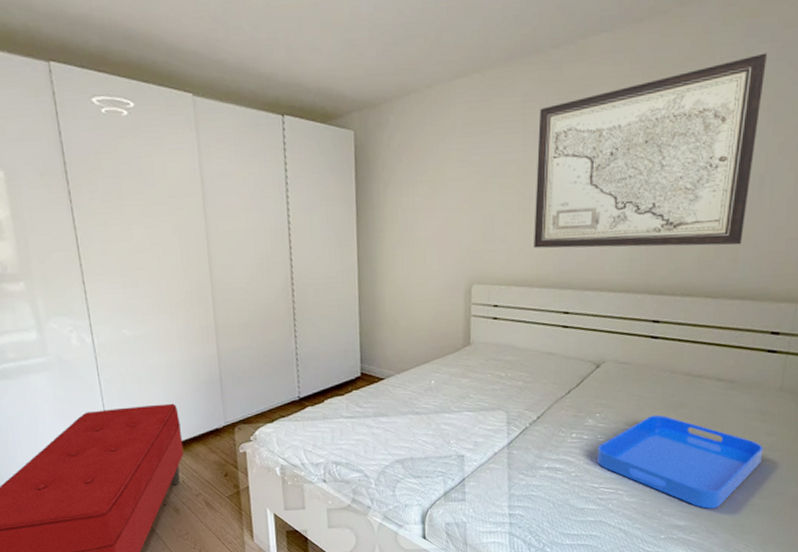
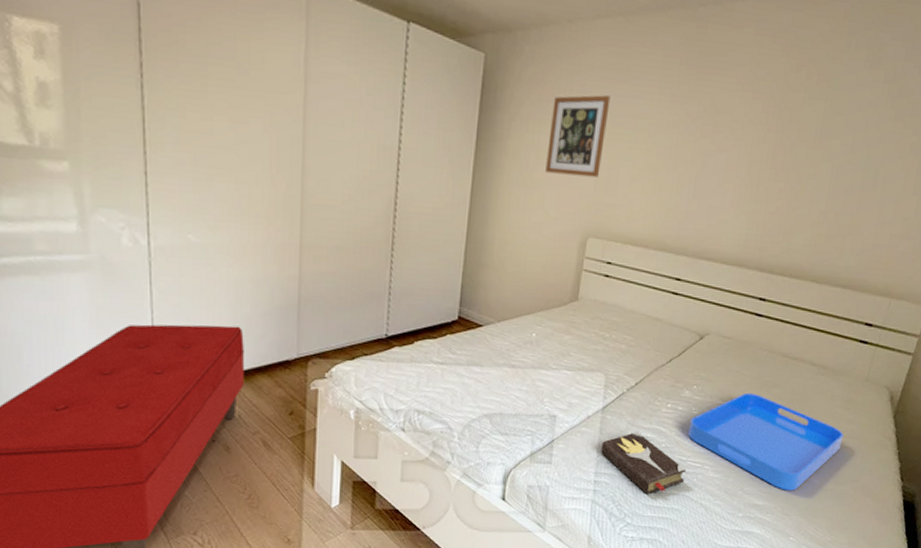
wall art: none [422,149,477,230] -> present [545,95,611,178]
hardback book: none [511,463,600,524] -> present [601,431,687,495]
wall art: present [534,53,767,248] -> none [655,50,897,234]

